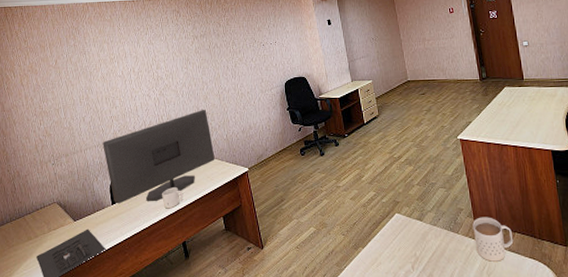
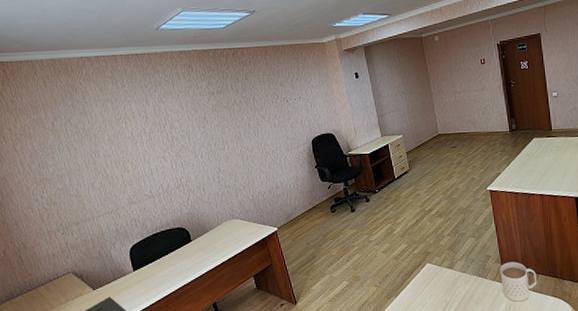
monitor: present [103,110,215,204] -> none [117,171,242,270]
mug: present [161,187,184,209] -> none [186,250,211,272]

